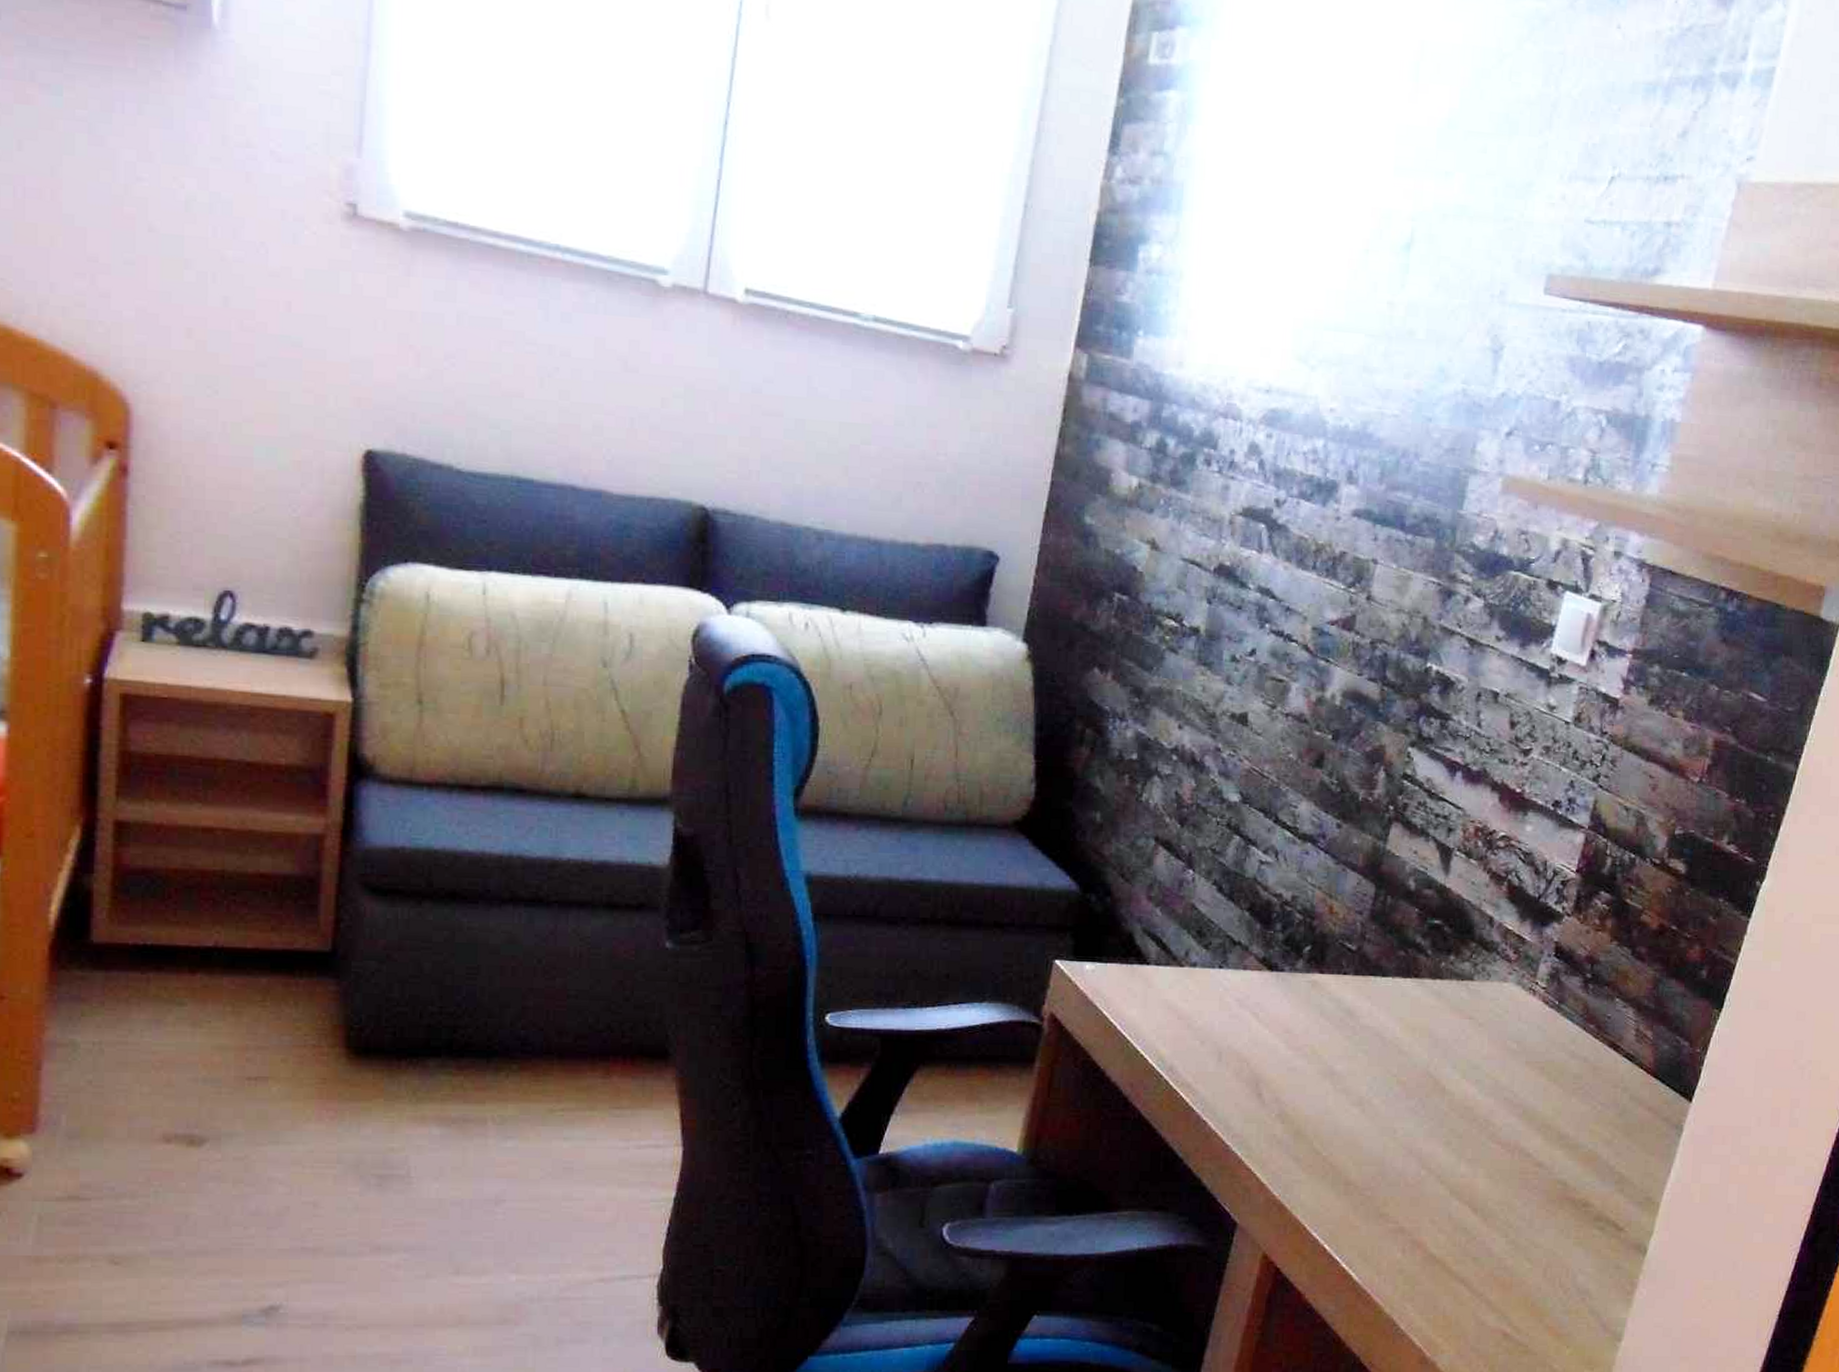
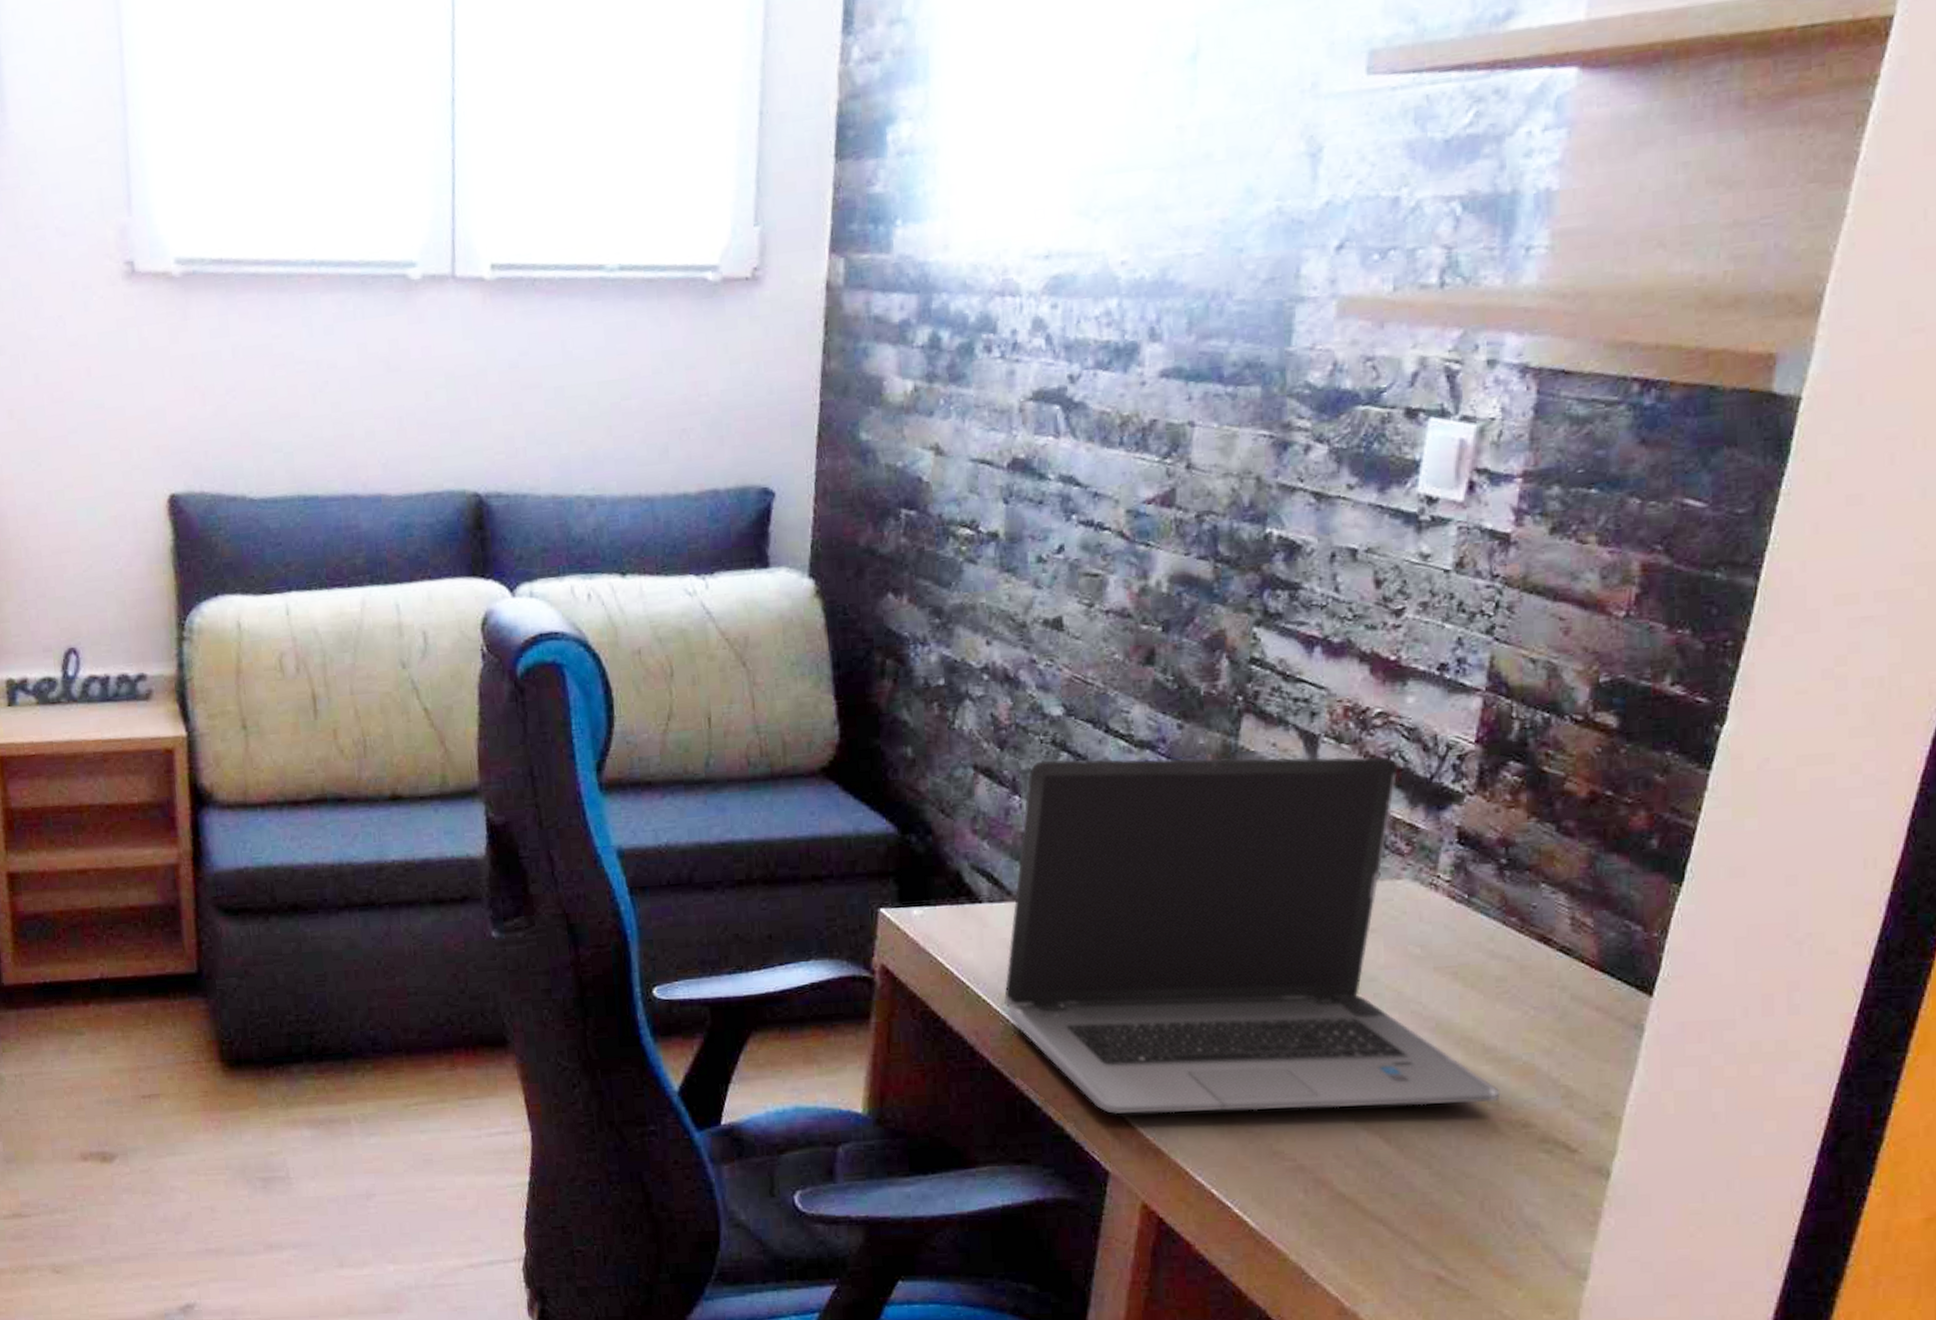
laptop computer: none [1160,841,1568,1183] -> present [1004,757,1501,1114]

